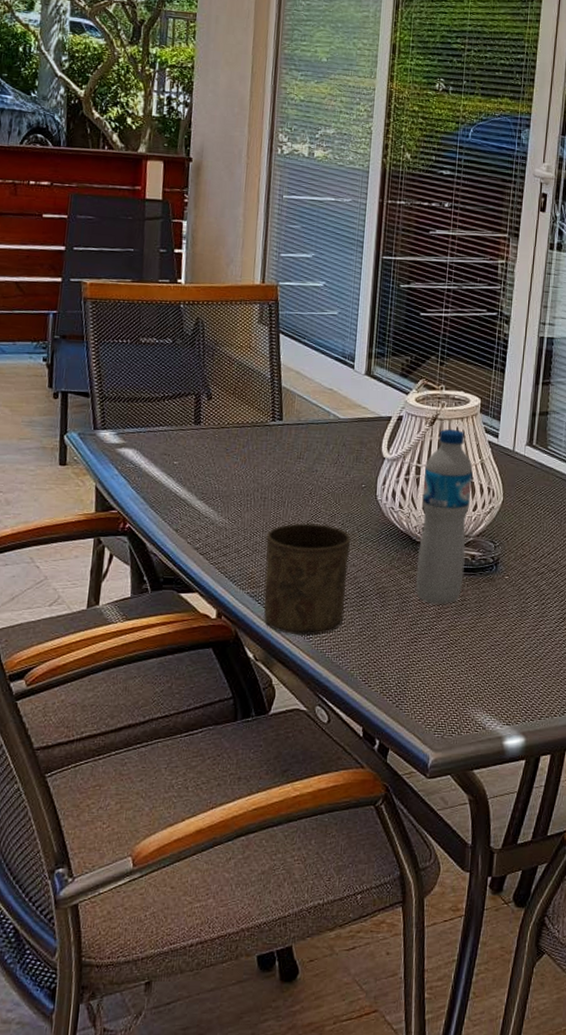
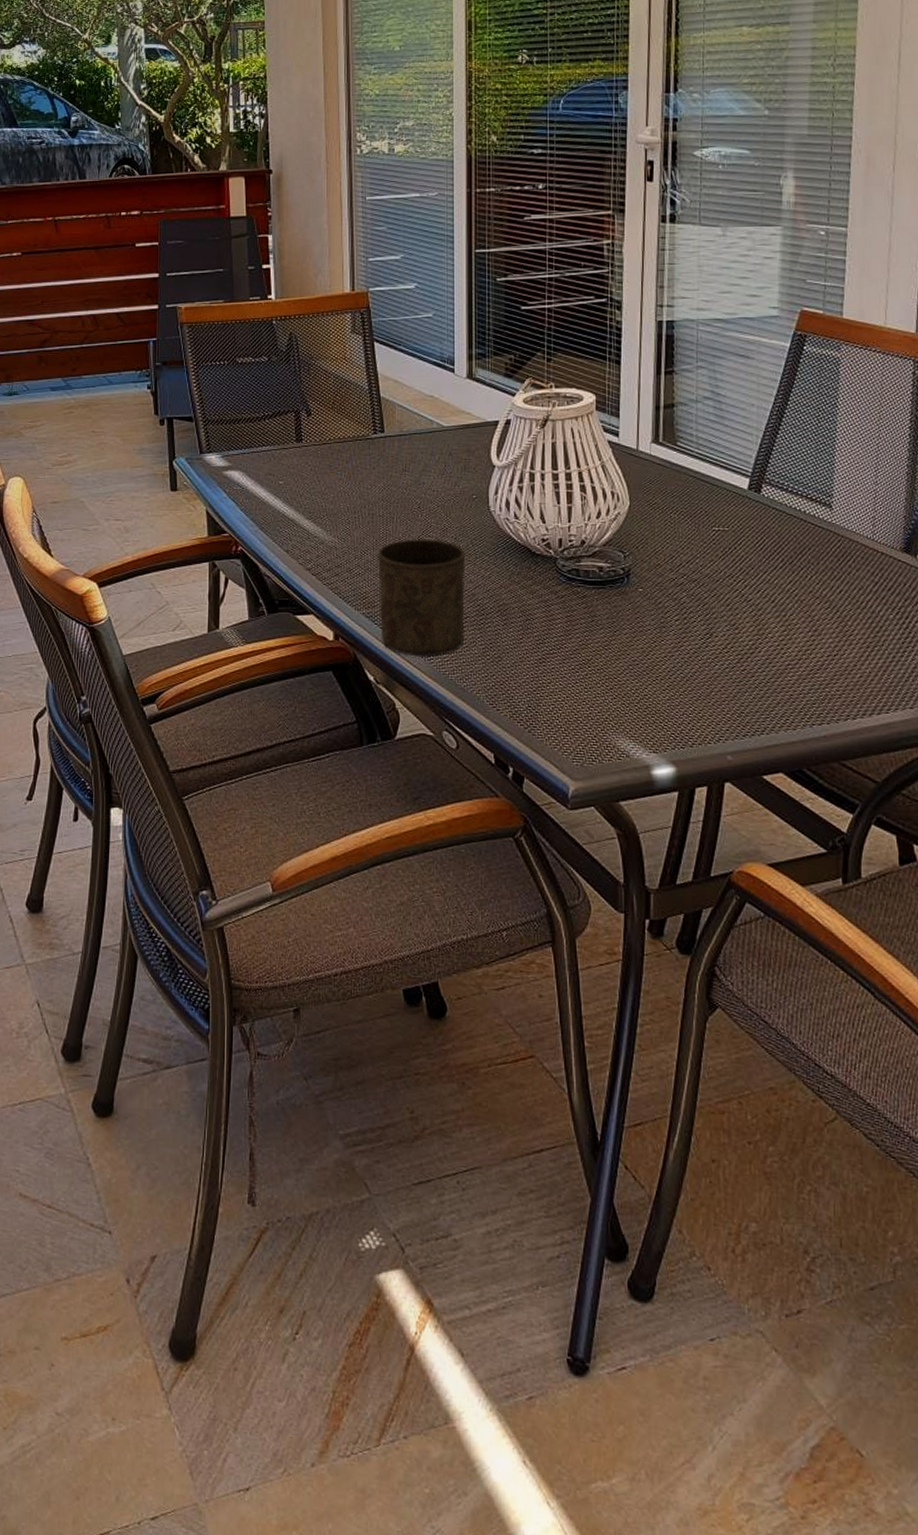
water bottle: present [415,429,474,605] -> none [538,430,594,622]

